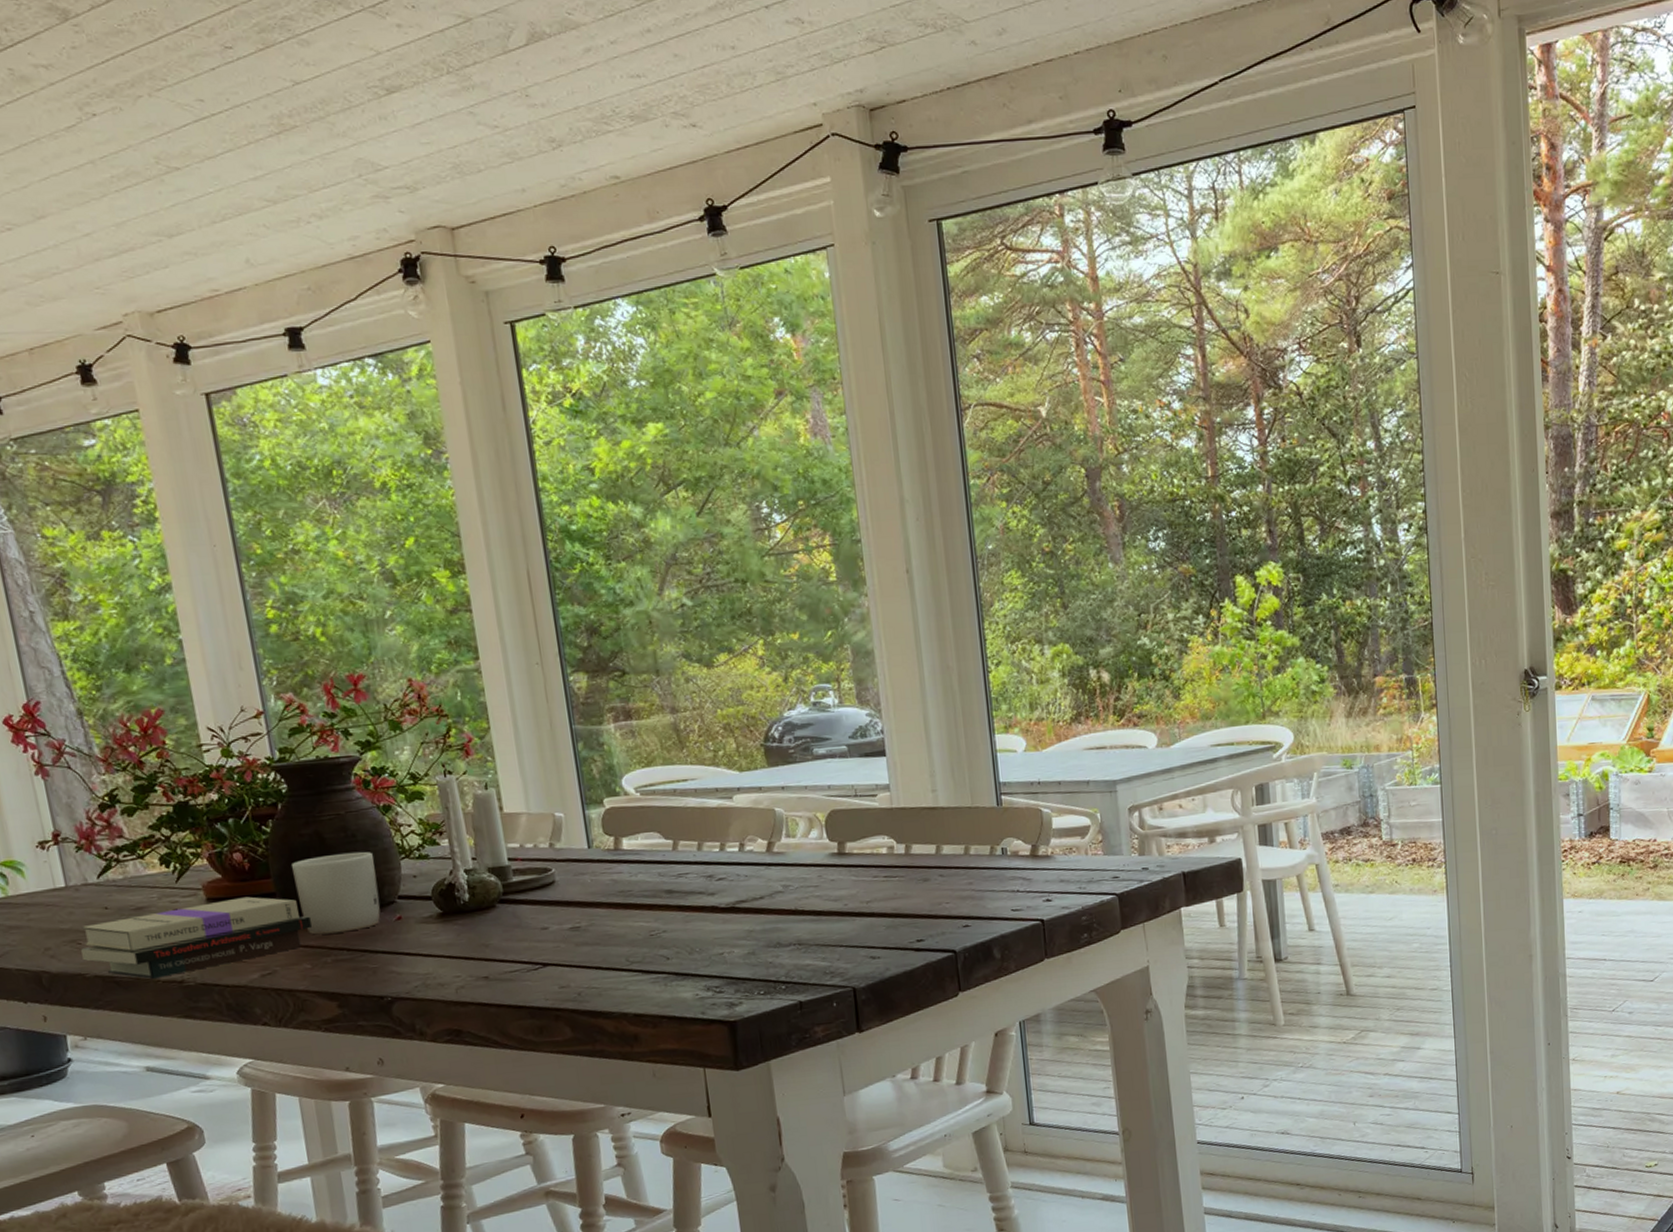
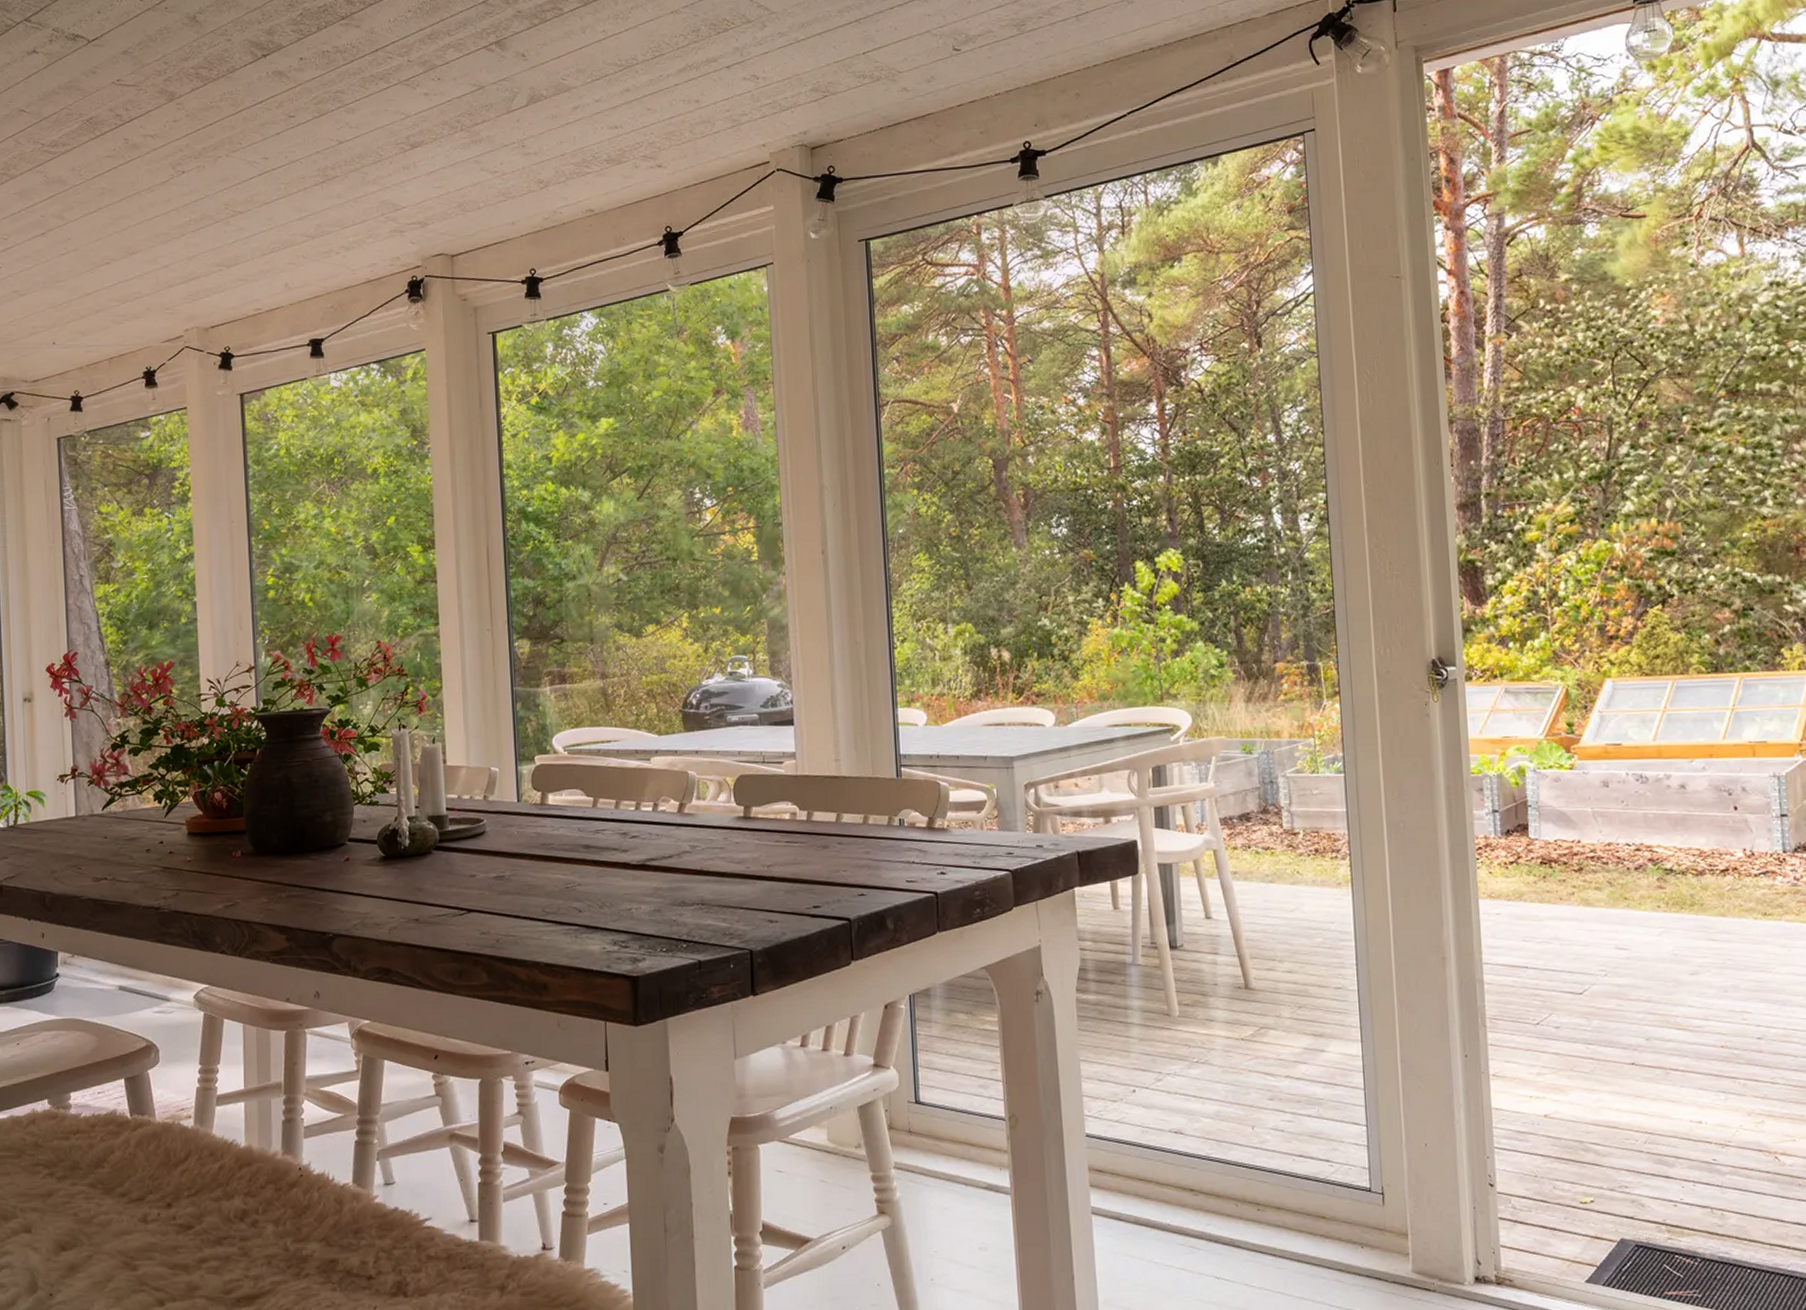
books: present [81,896,312,980] -> none [80,833,272,905]
mug: present [291,851,381,935] -> none [261,796,333,871]

